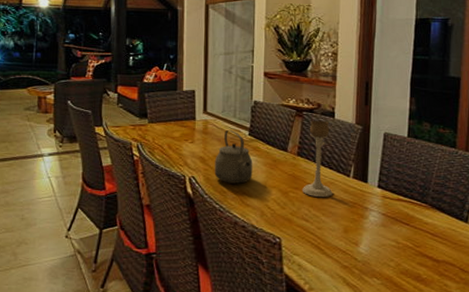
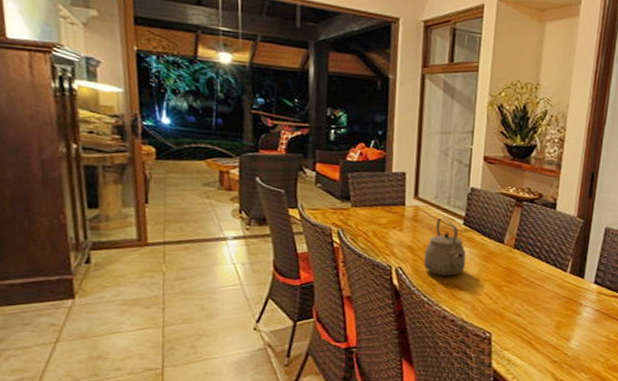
candle holder: present [301,120,333,197] -> none [516,211,550,292]

